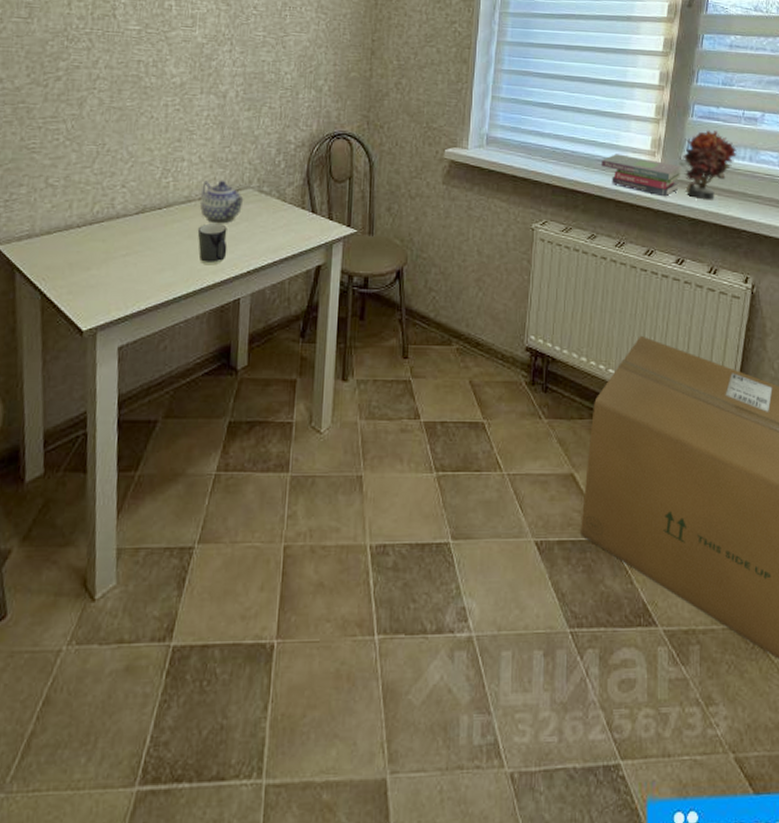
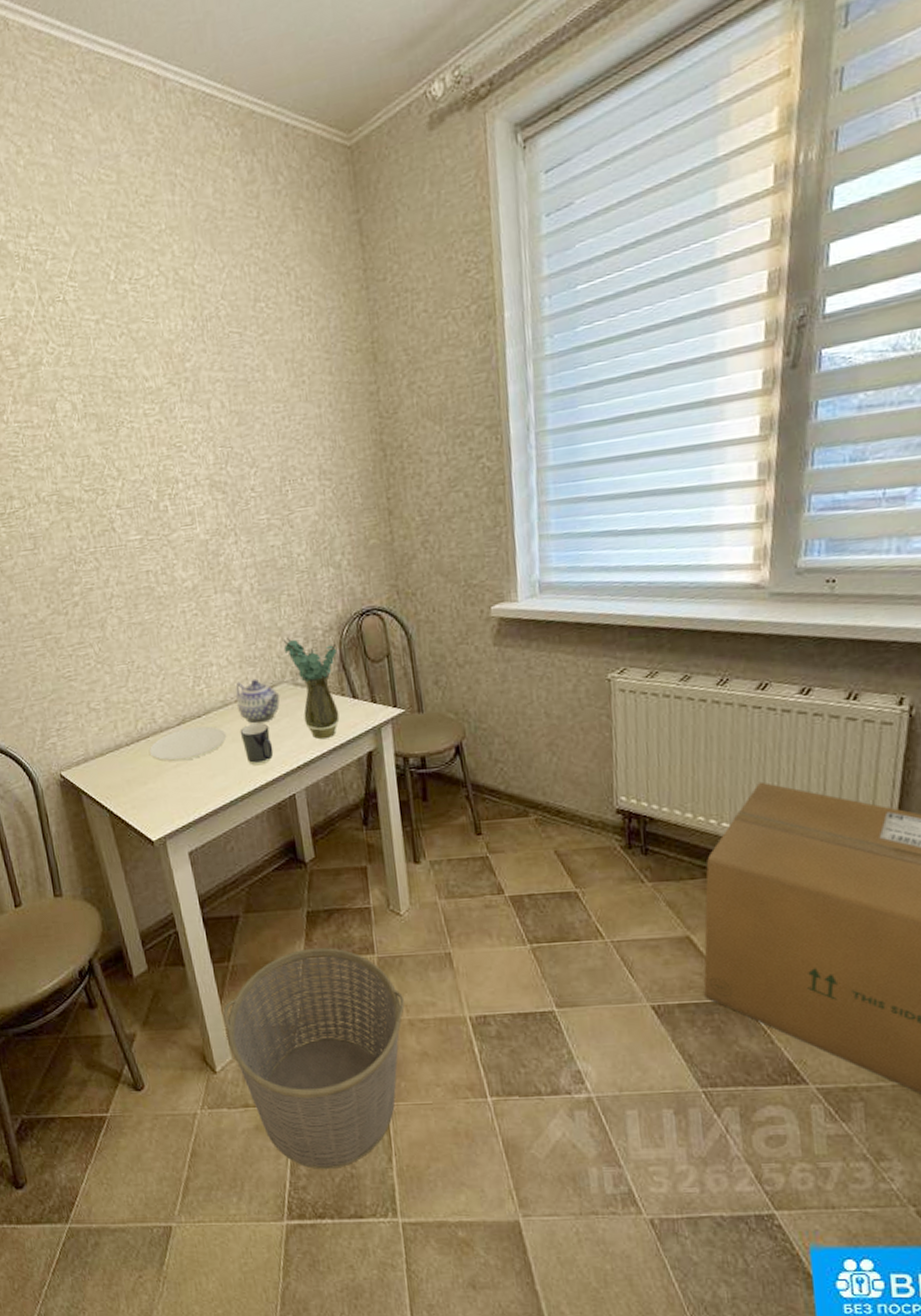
plate: none [99,218,184,251] -> present [149,726,227,762]
basket: none [116,461,309,720] -> present [223,947,405,1169]
vase: none [256,147,304,247] -> present [282,638,340,739]
books: present [601,154,681,197] -> none [688,574,799,618]
artificial flower: present [683,130,738,200] -> none [799,522,879,614]

